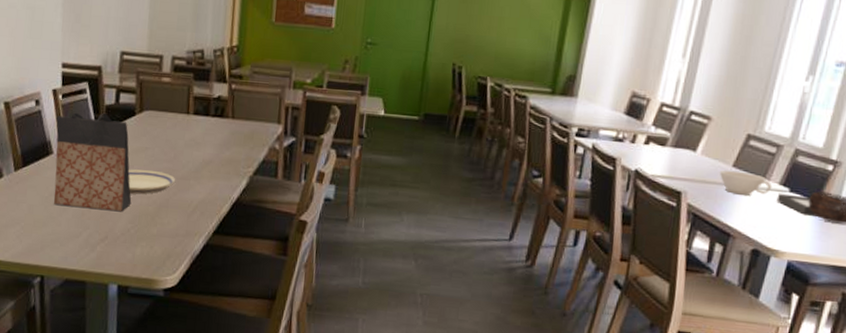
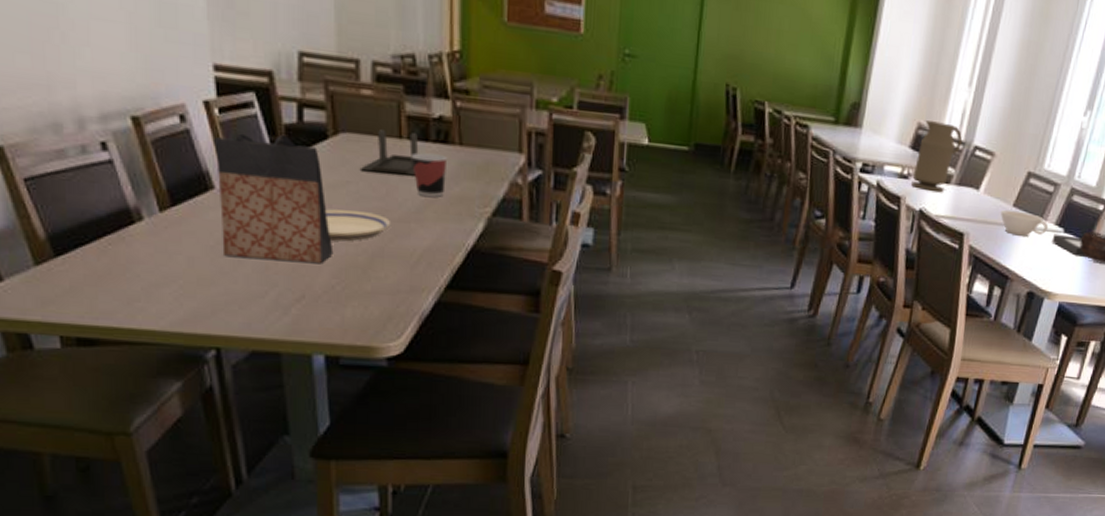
napkin holder: none [156,108,201,143] -> present [359,130,419,176]
cup: none [194,125,223,160] -> present [411,153,448,198]
water jug: none [627,88,678,154] -> present [911,120,963,193]

